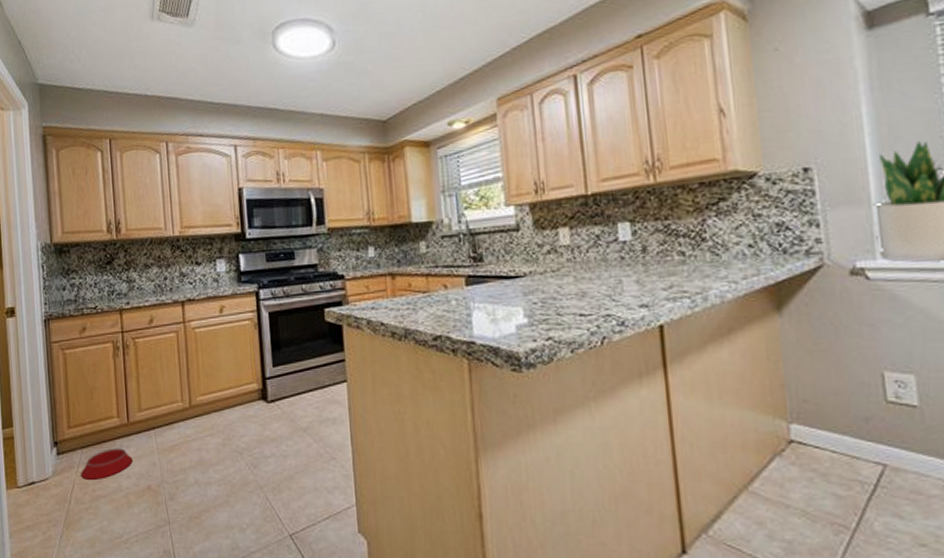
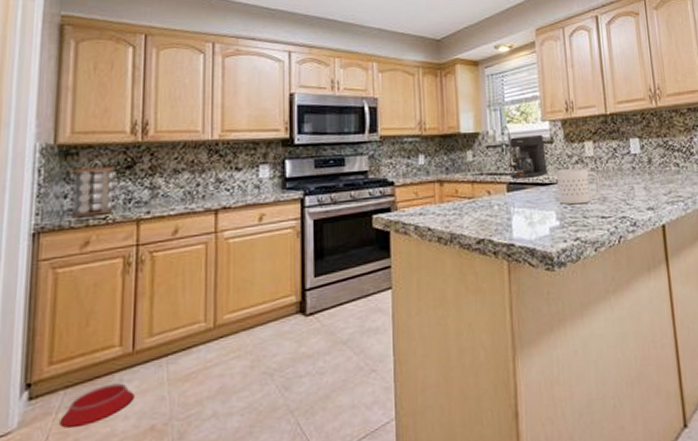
spice rack: none [66,256,102,308] -> present [69,160,117,218]
coffee maker: none [468,221,514,271] -> present [510,134,549,179]
mug: none [522,259,579,301] -> present [555,168,601,205]

